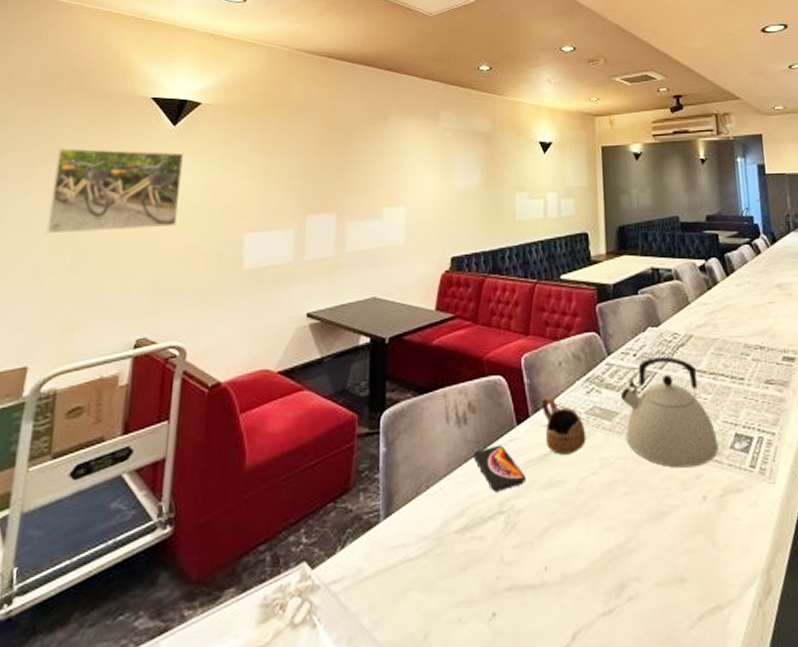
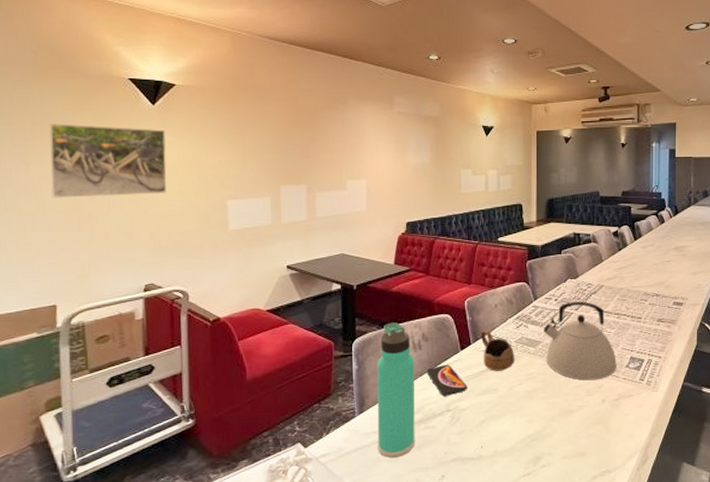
thermos bottle: none [408,387,459,585] -> present [377,322,415,458]

